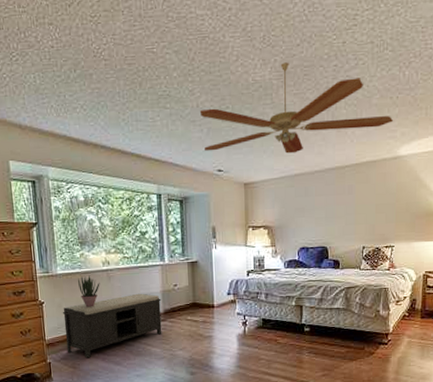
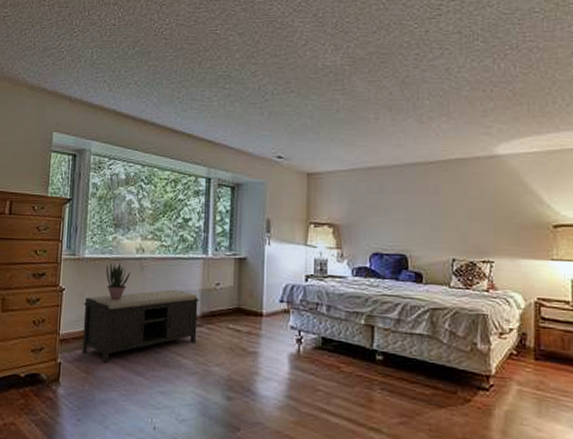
ceiling fan: present [199,62,394,154] -> none [261,49,488,144]

